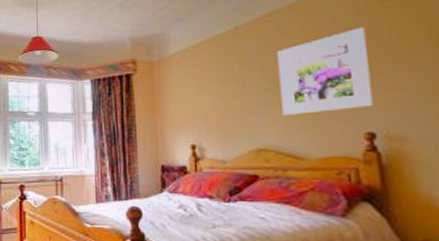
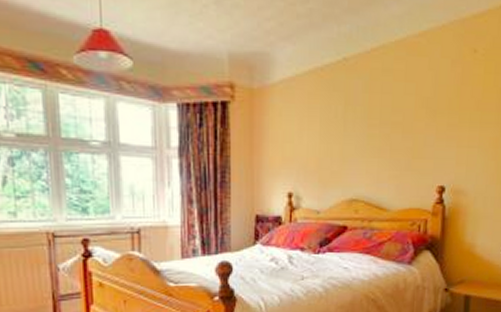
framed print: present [276,26,374,115] -> none [376,77,455,165]

